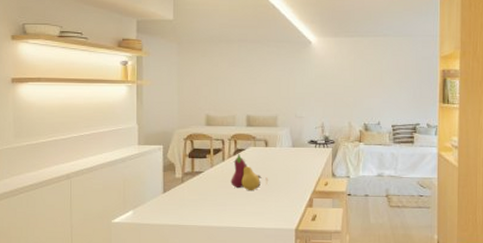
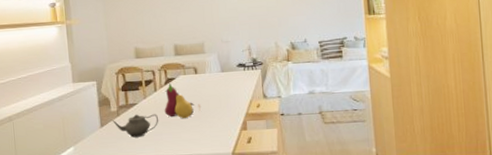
teapot: none [175,182,224,206] -> present [112,114,159,138]

